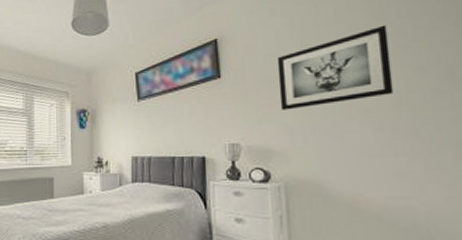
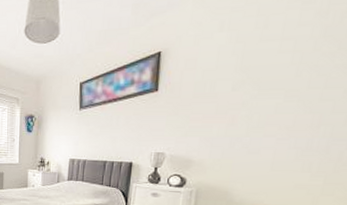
wall art: present [277,24,394,110] -> none [207,43,333,125]

